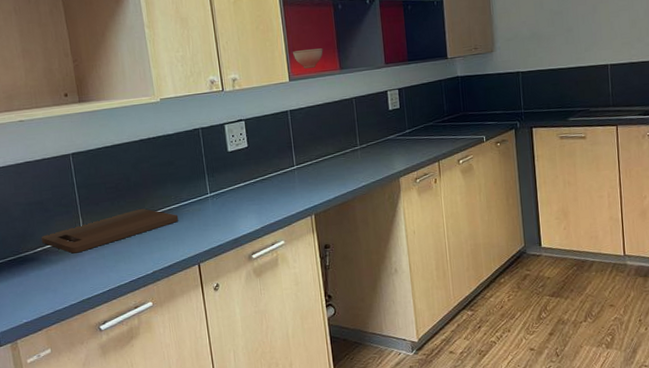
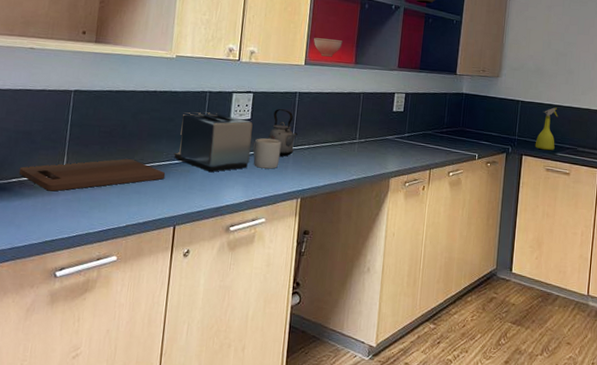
toaster: none [181,147,256,206] -> present [173,112,253,172]
mug: none [256,161,286,193] -> present [253,138,282,169]
kettle: none [269,130,298,178] -> present [268,109,298,157]
spray bottle: none [543,71,565,119] -> present [534,107,558,151]

